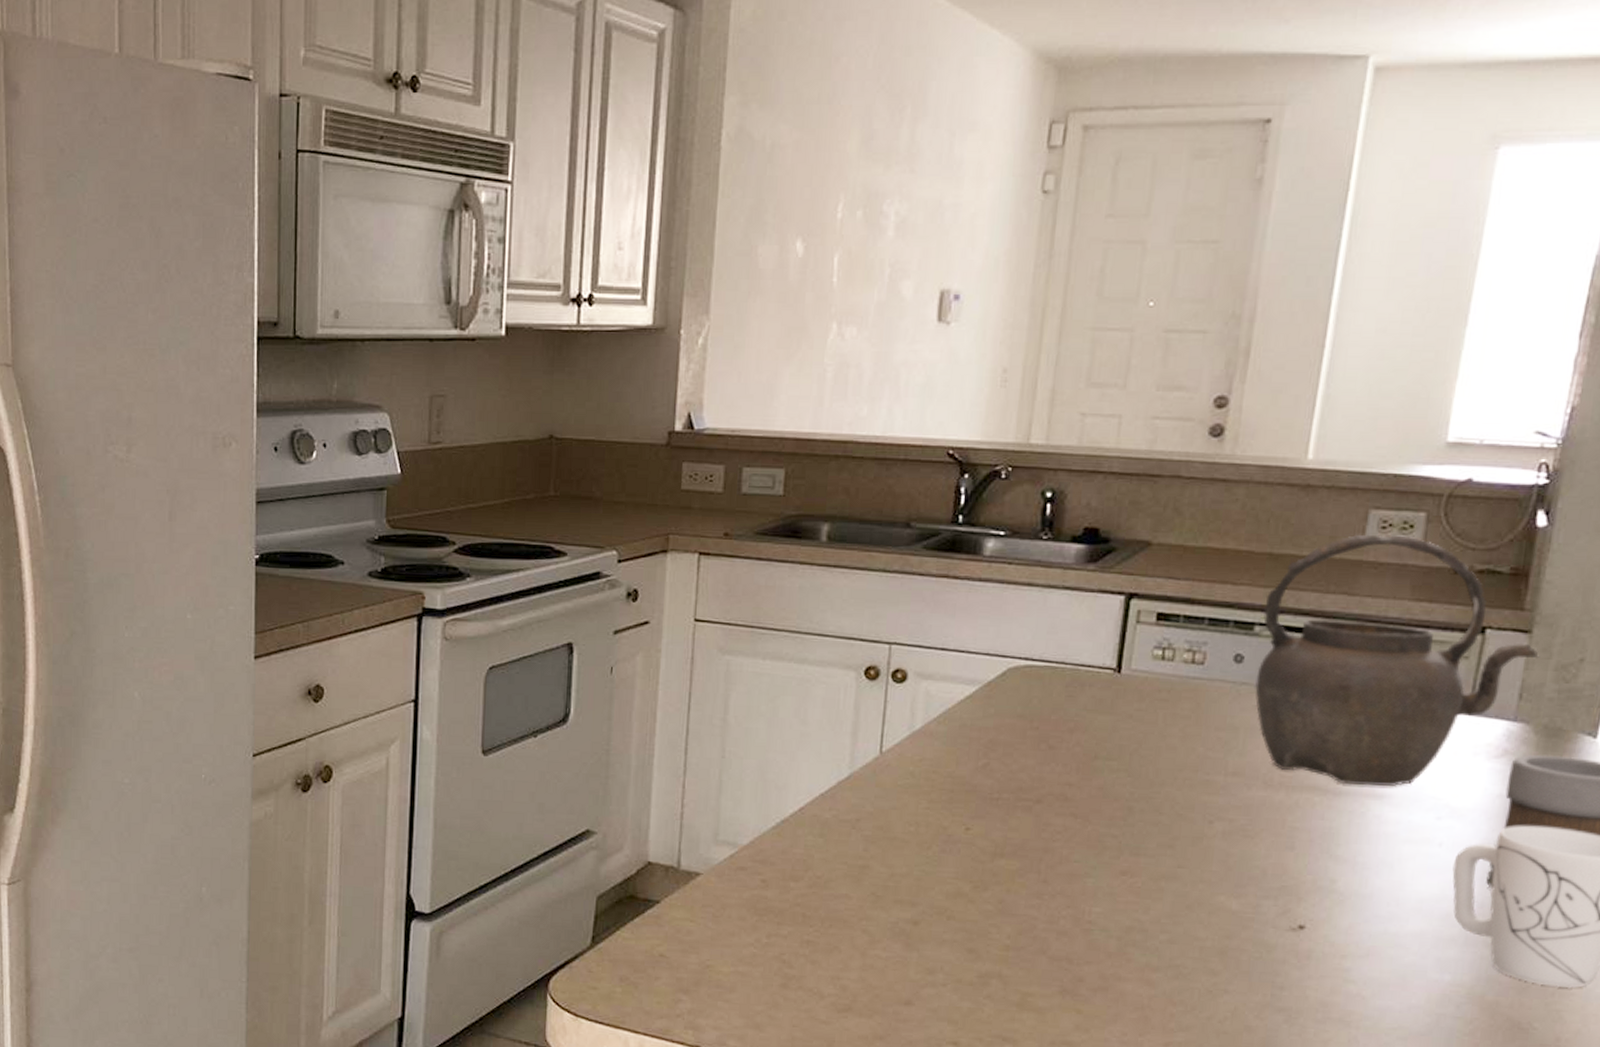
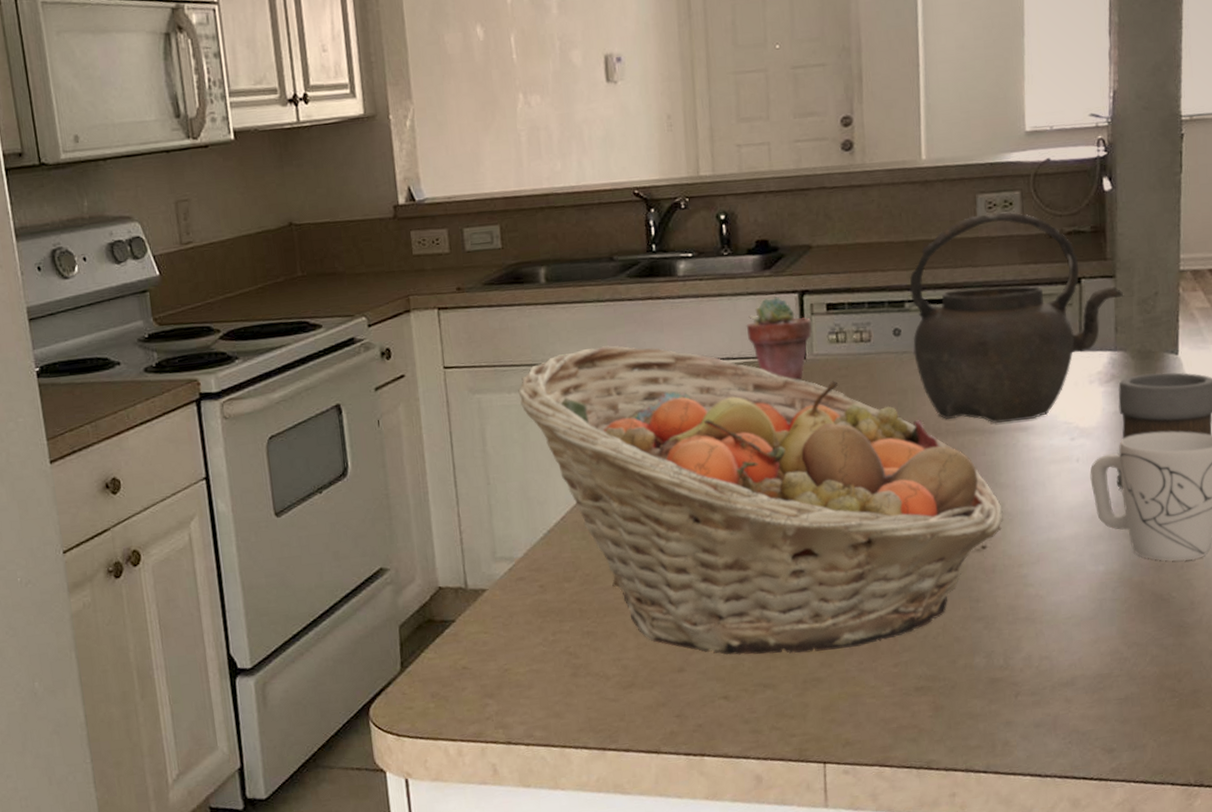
fruit basket: none [774,622,1333,1015] -> present [518,345,1003,655]
potted succulent: none [1054,596,1135,697] -> present [746,297,812,381]

